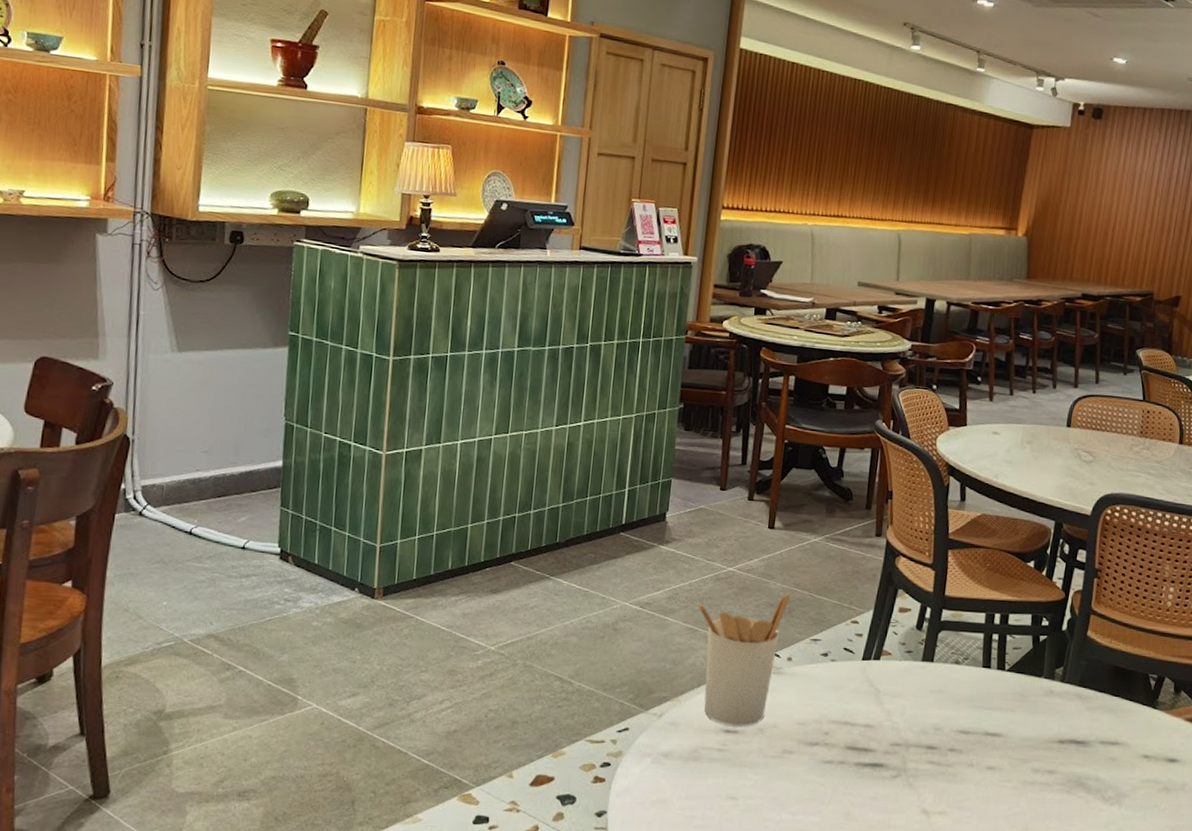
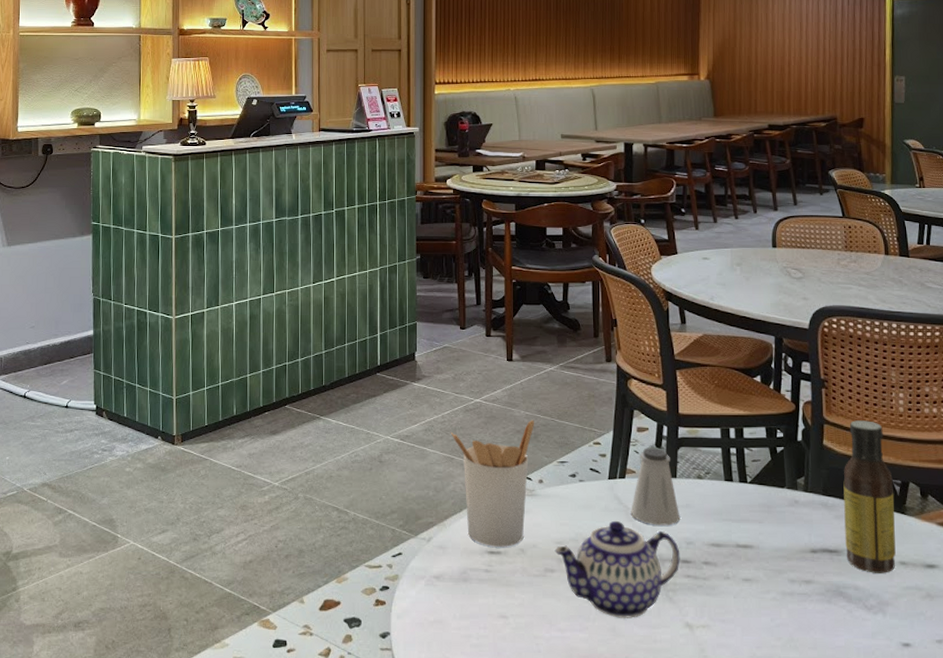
teapot: none [795,703,927,804] -> present [554,520,680,619]
saltshaker: none [881,629,932,711] -> present [631,447,679,526]
sauce bottle: none [1092,612,1150,766] -> present [843,420,896,573]

